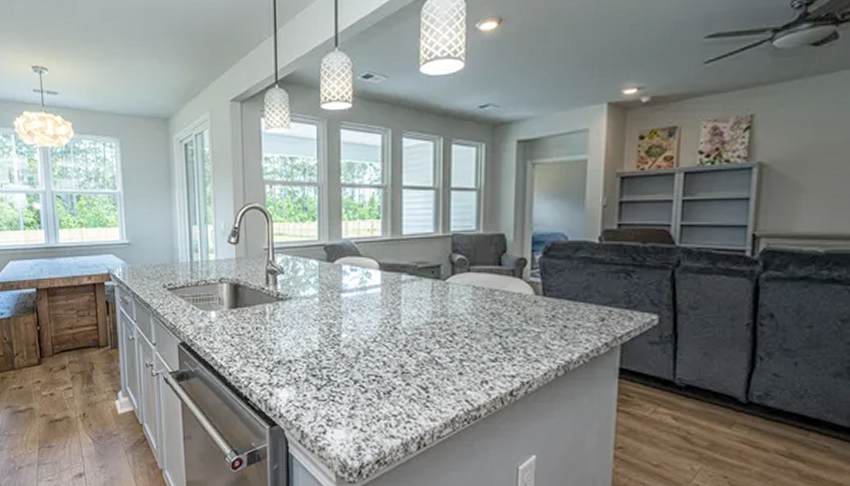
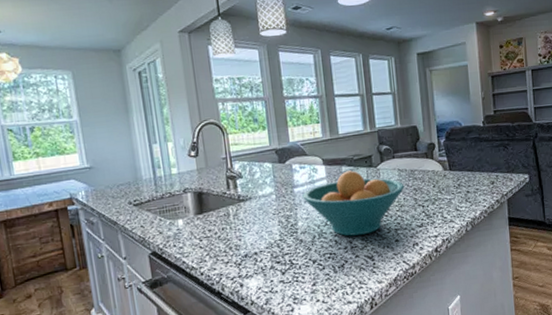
fruit bowl: none [350,280,479,360] -> present [302,170,405,236]

